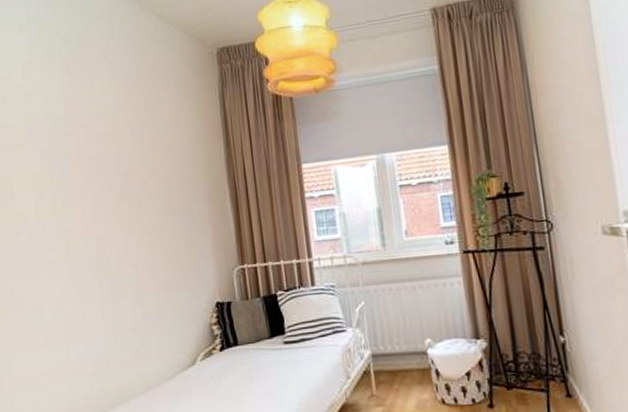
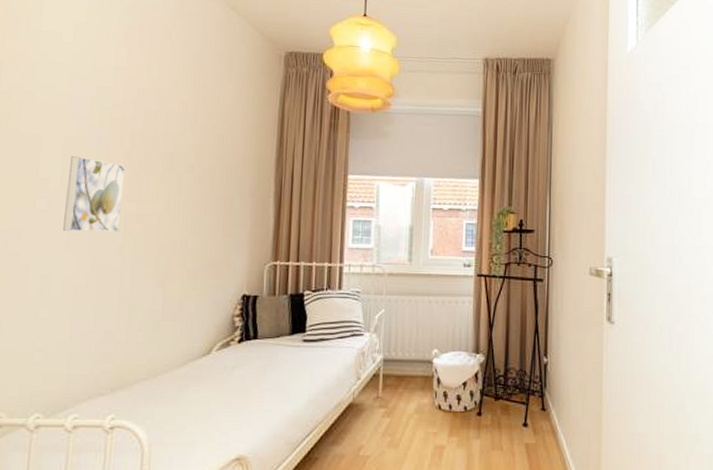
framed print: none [40,188,93,262] -> present [63,156,126,233]

